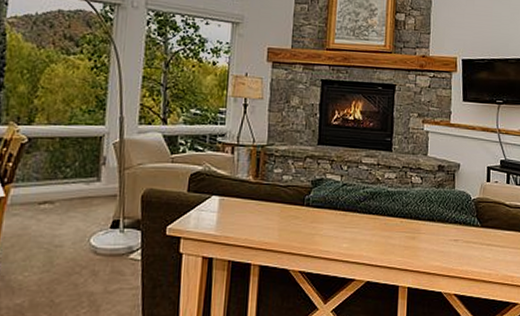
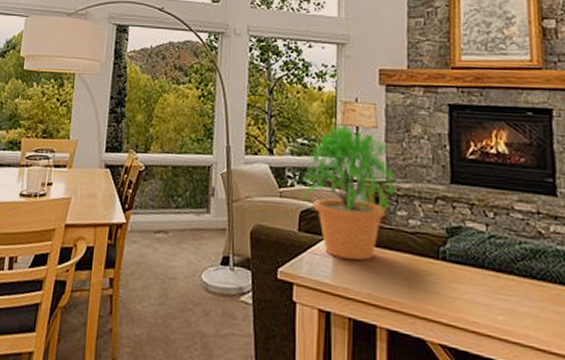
potted plant: none [191,96,275,212] -> present [301,124,396,261]

